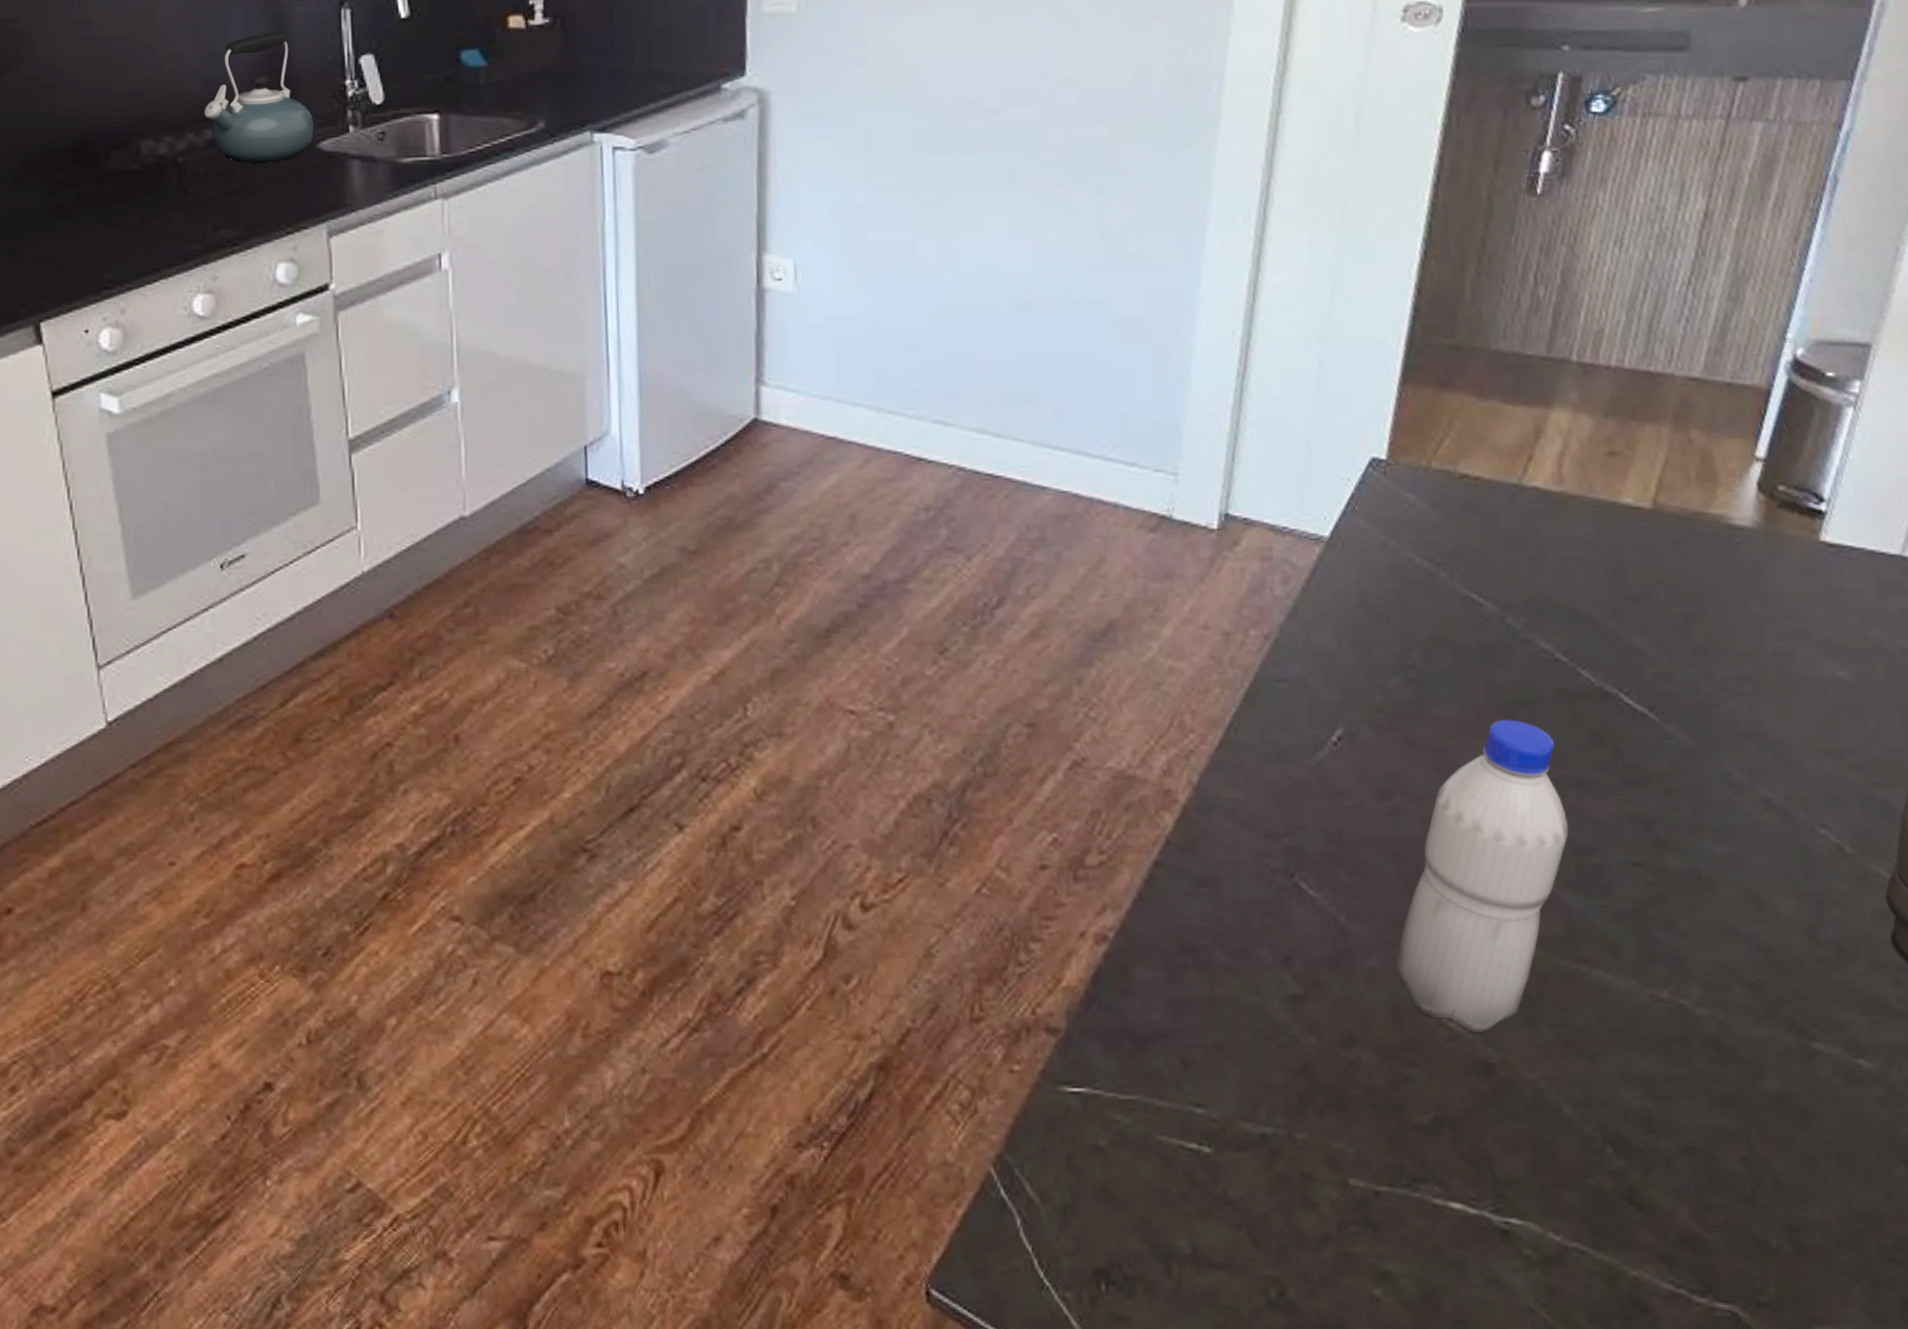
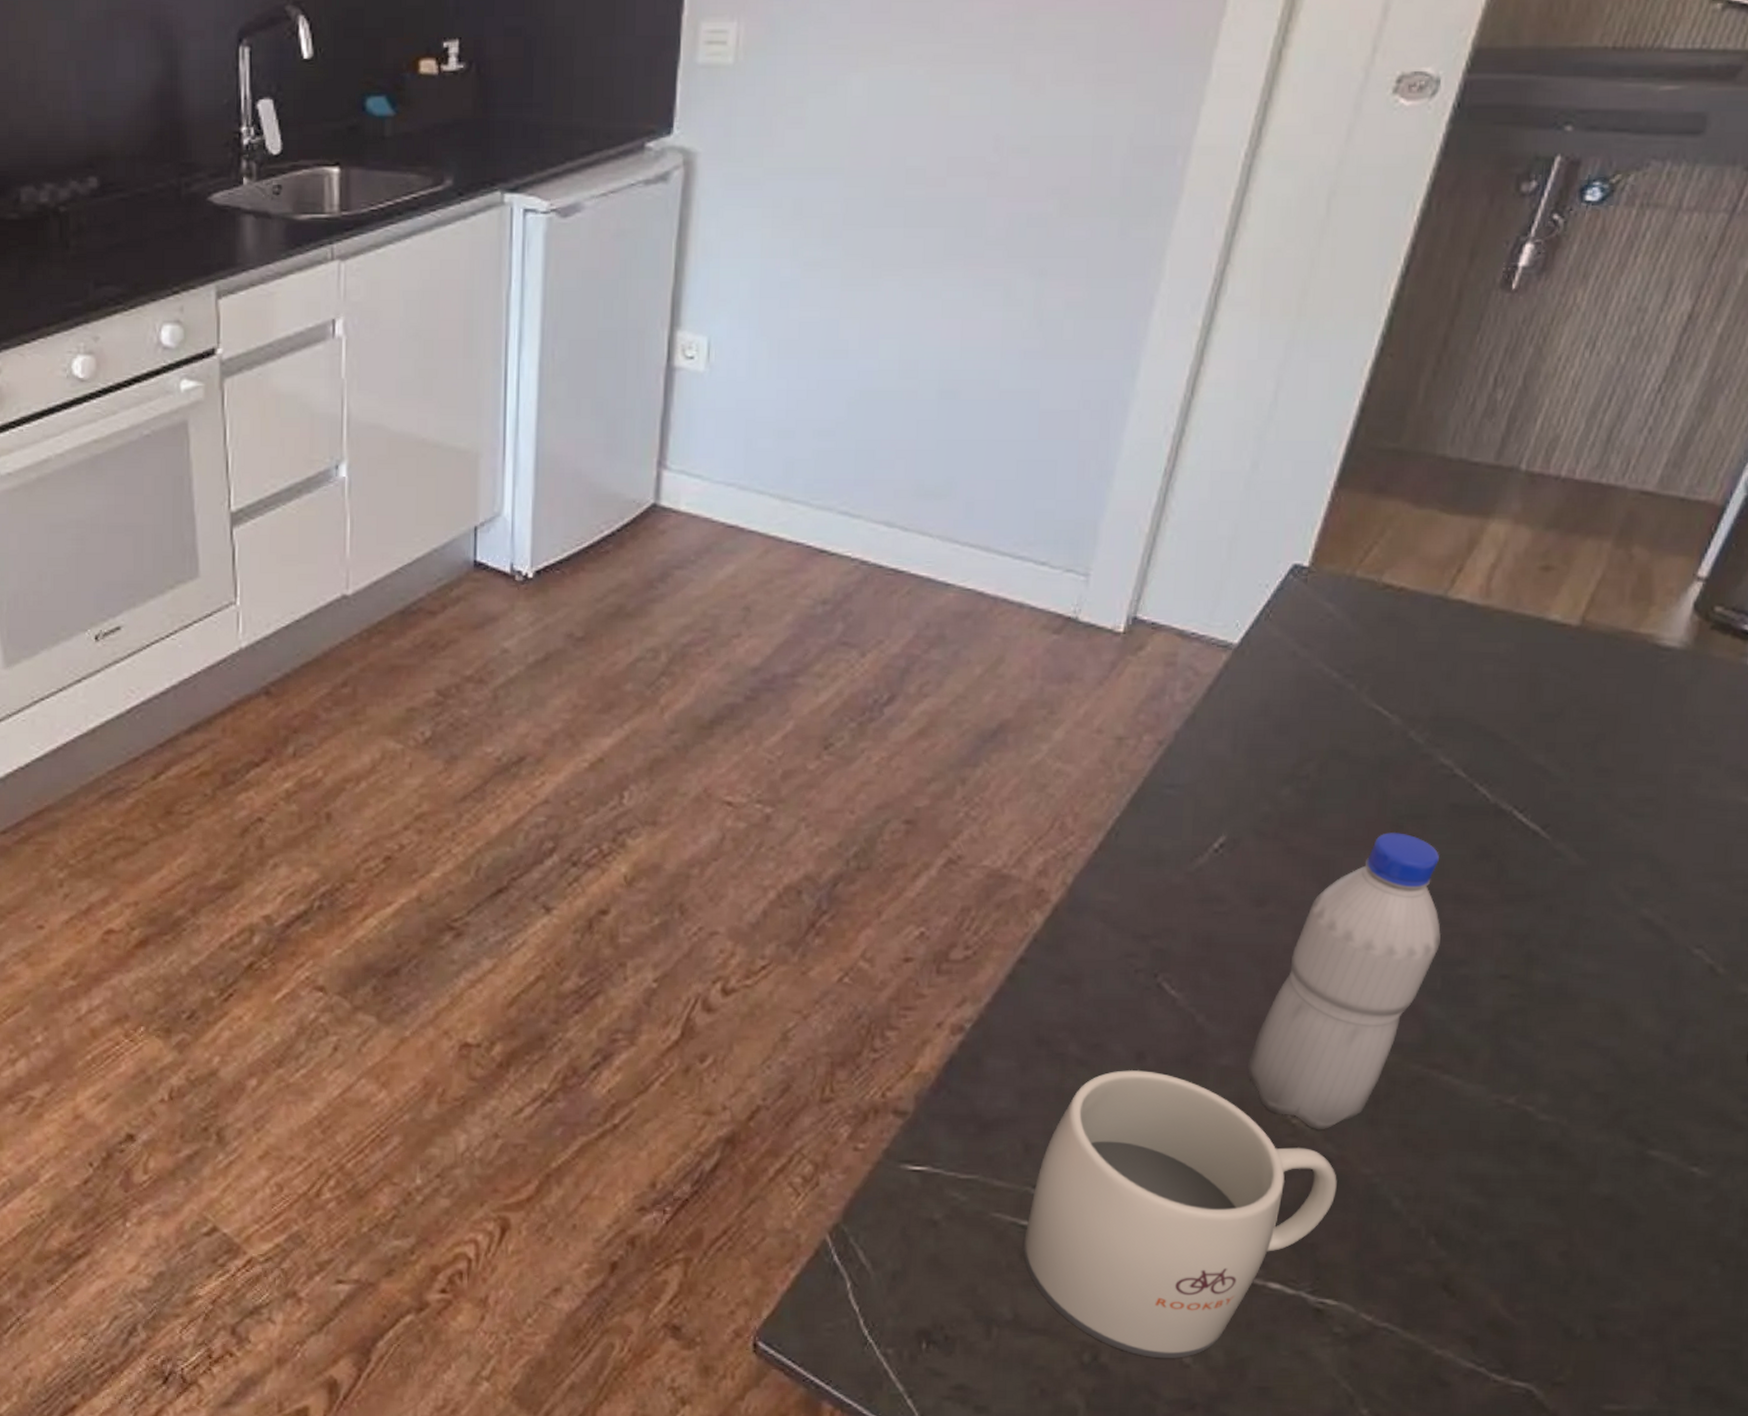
kettle: present [204,33,315,163] -> none [89,72,206,215]
mug: none [1193,976,1504,1292] -> present [1024,1070,1337,1359]

